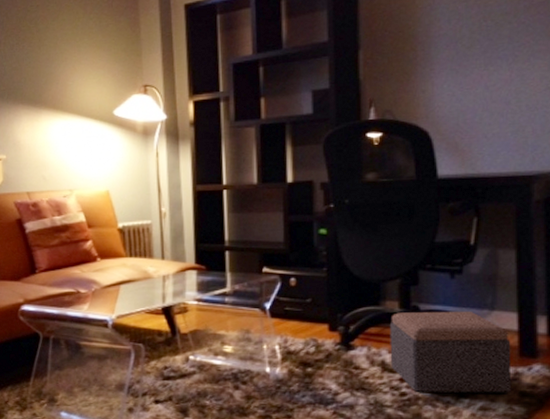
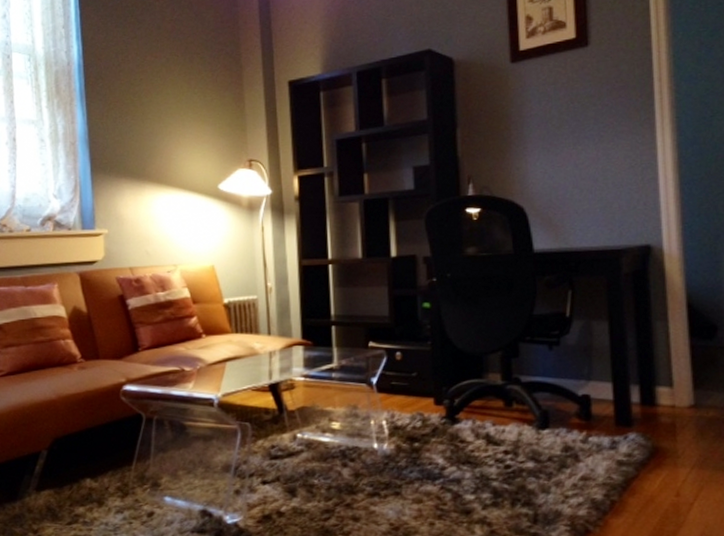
footstool: present [389,310,512,393] -> none [492,381,610,464]

